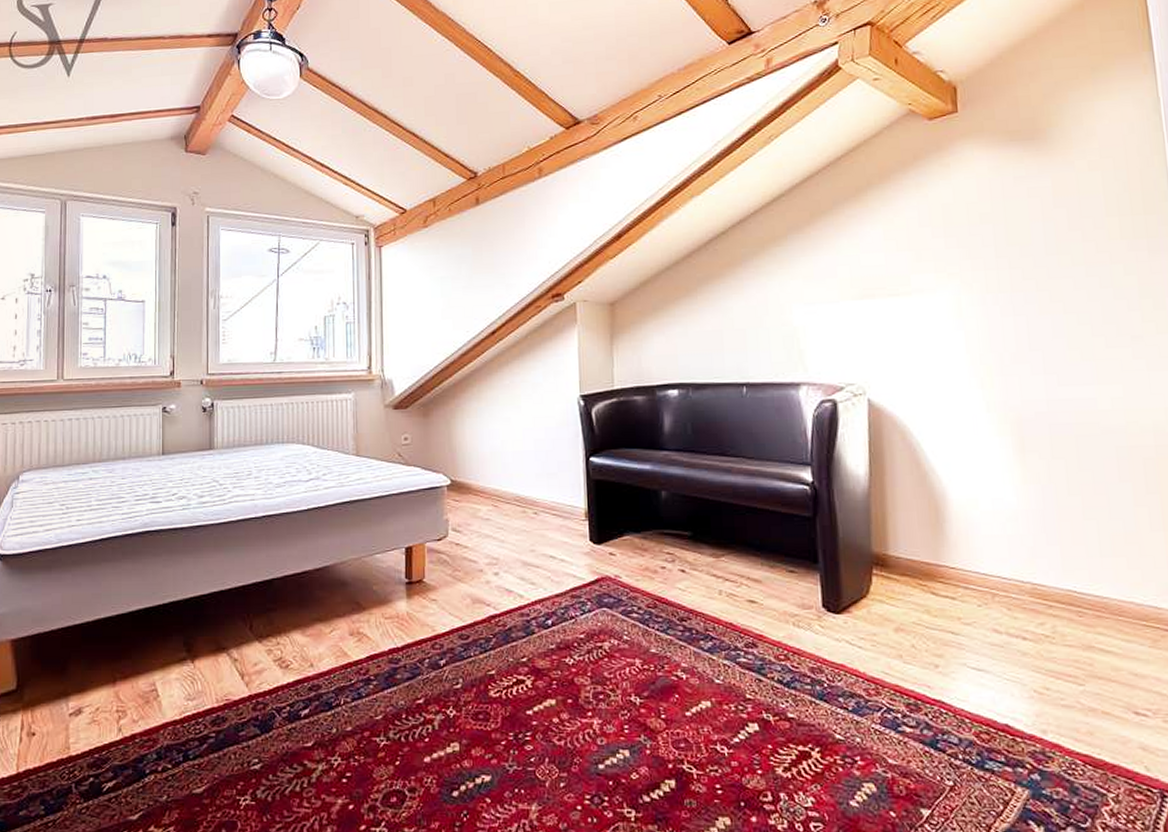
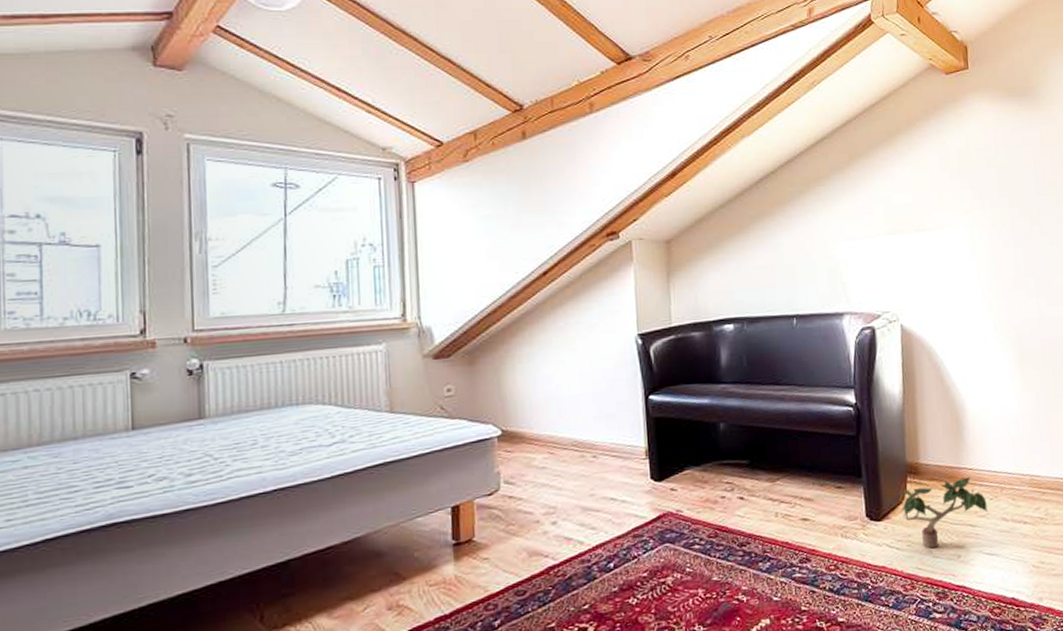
potted plant: none [863,577,974,653] -> present [900,477,988,549]

